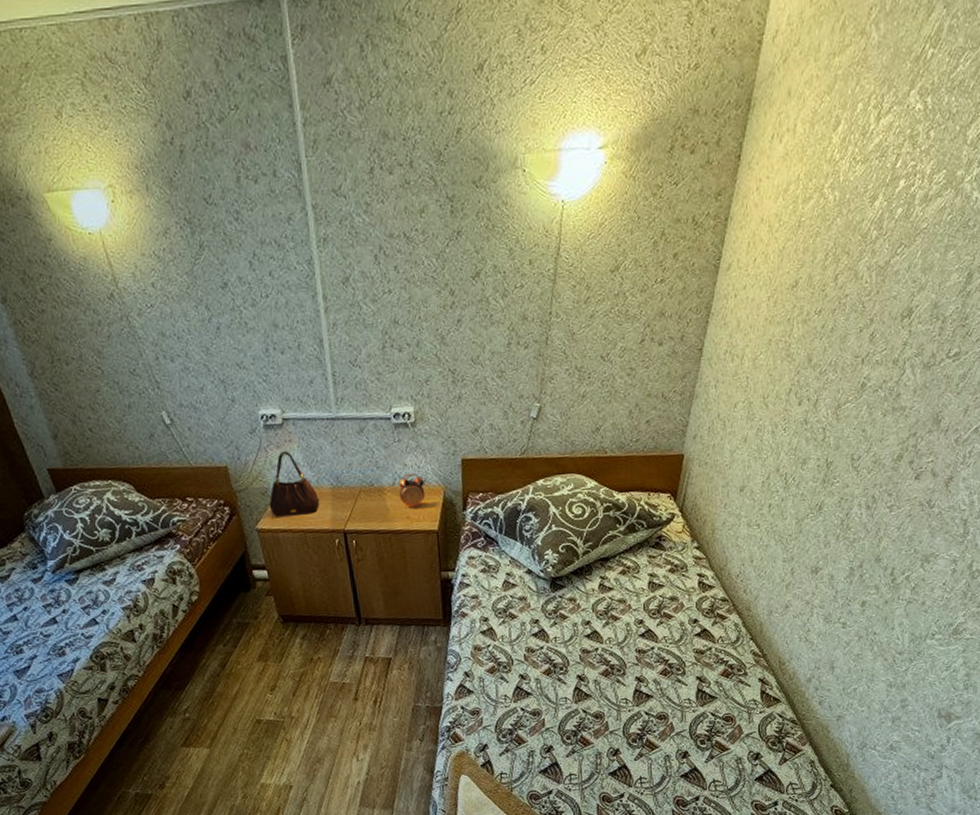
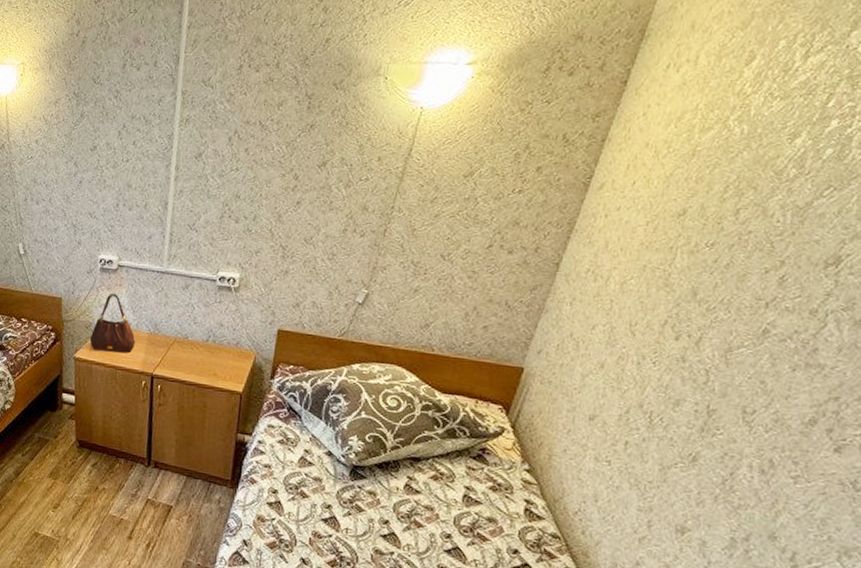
alarm clock: present [399,474,425,509] -> none [210,334,237,367]

